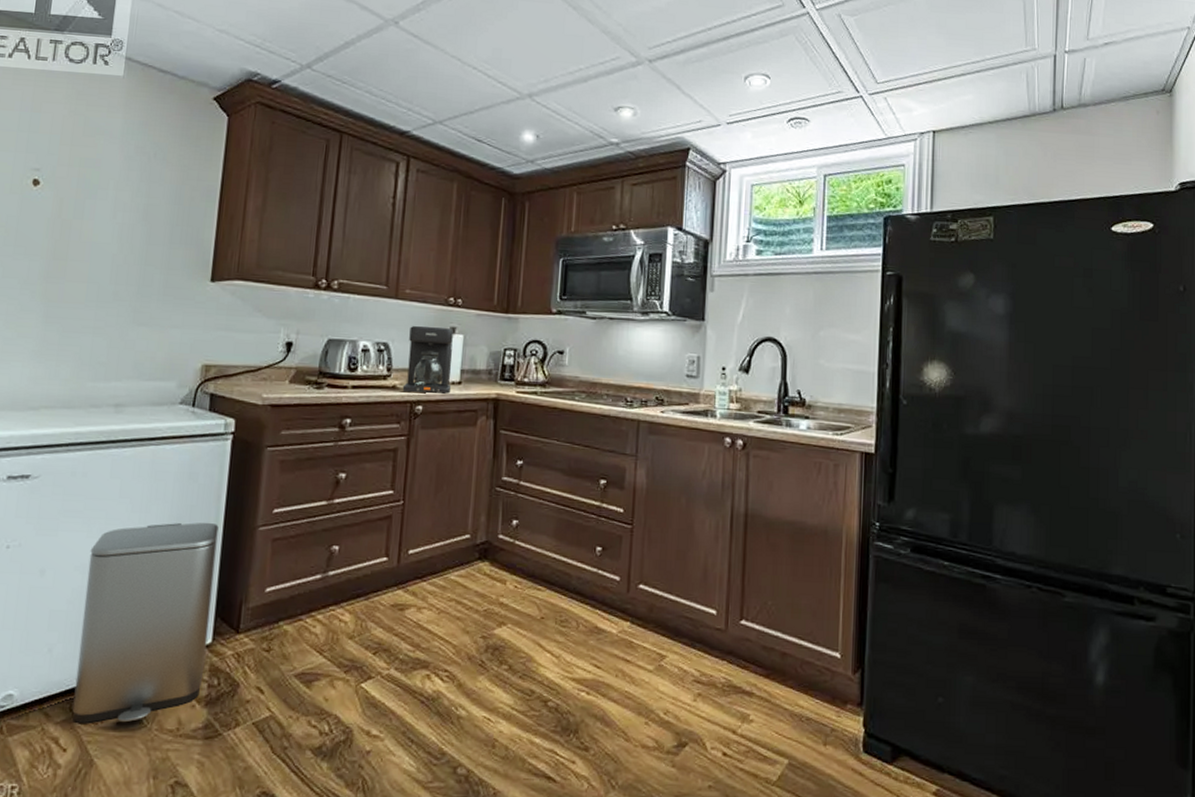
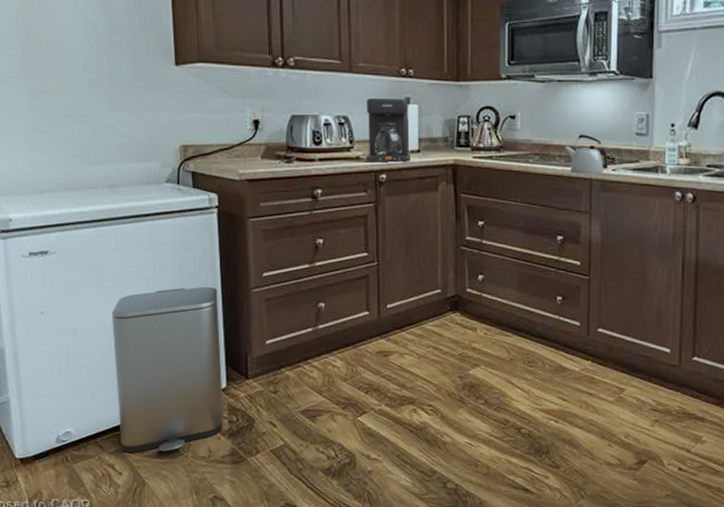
kettle: none [612,373,657,416] -> present [564,134,609,175]

